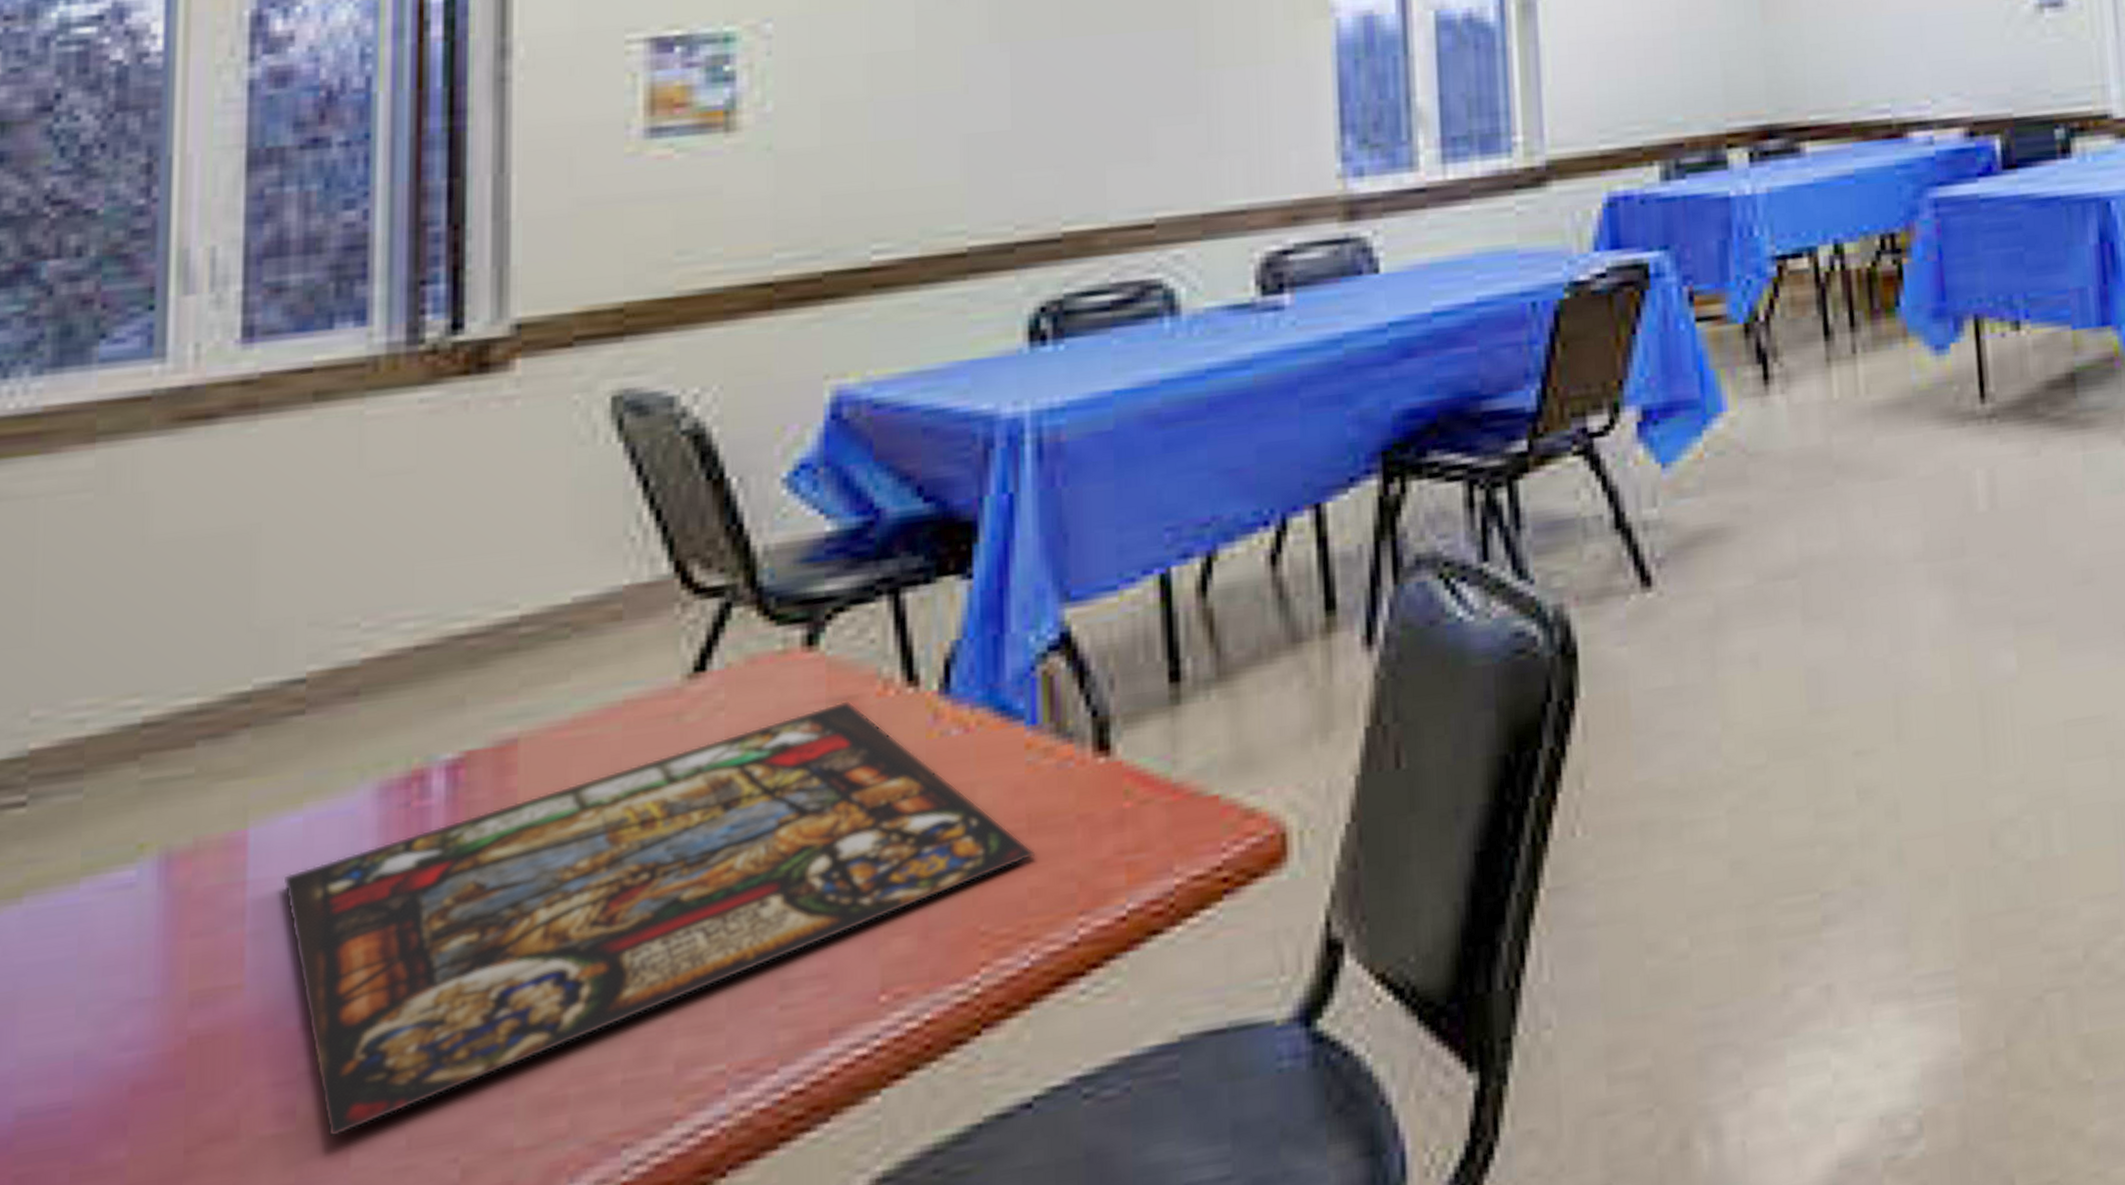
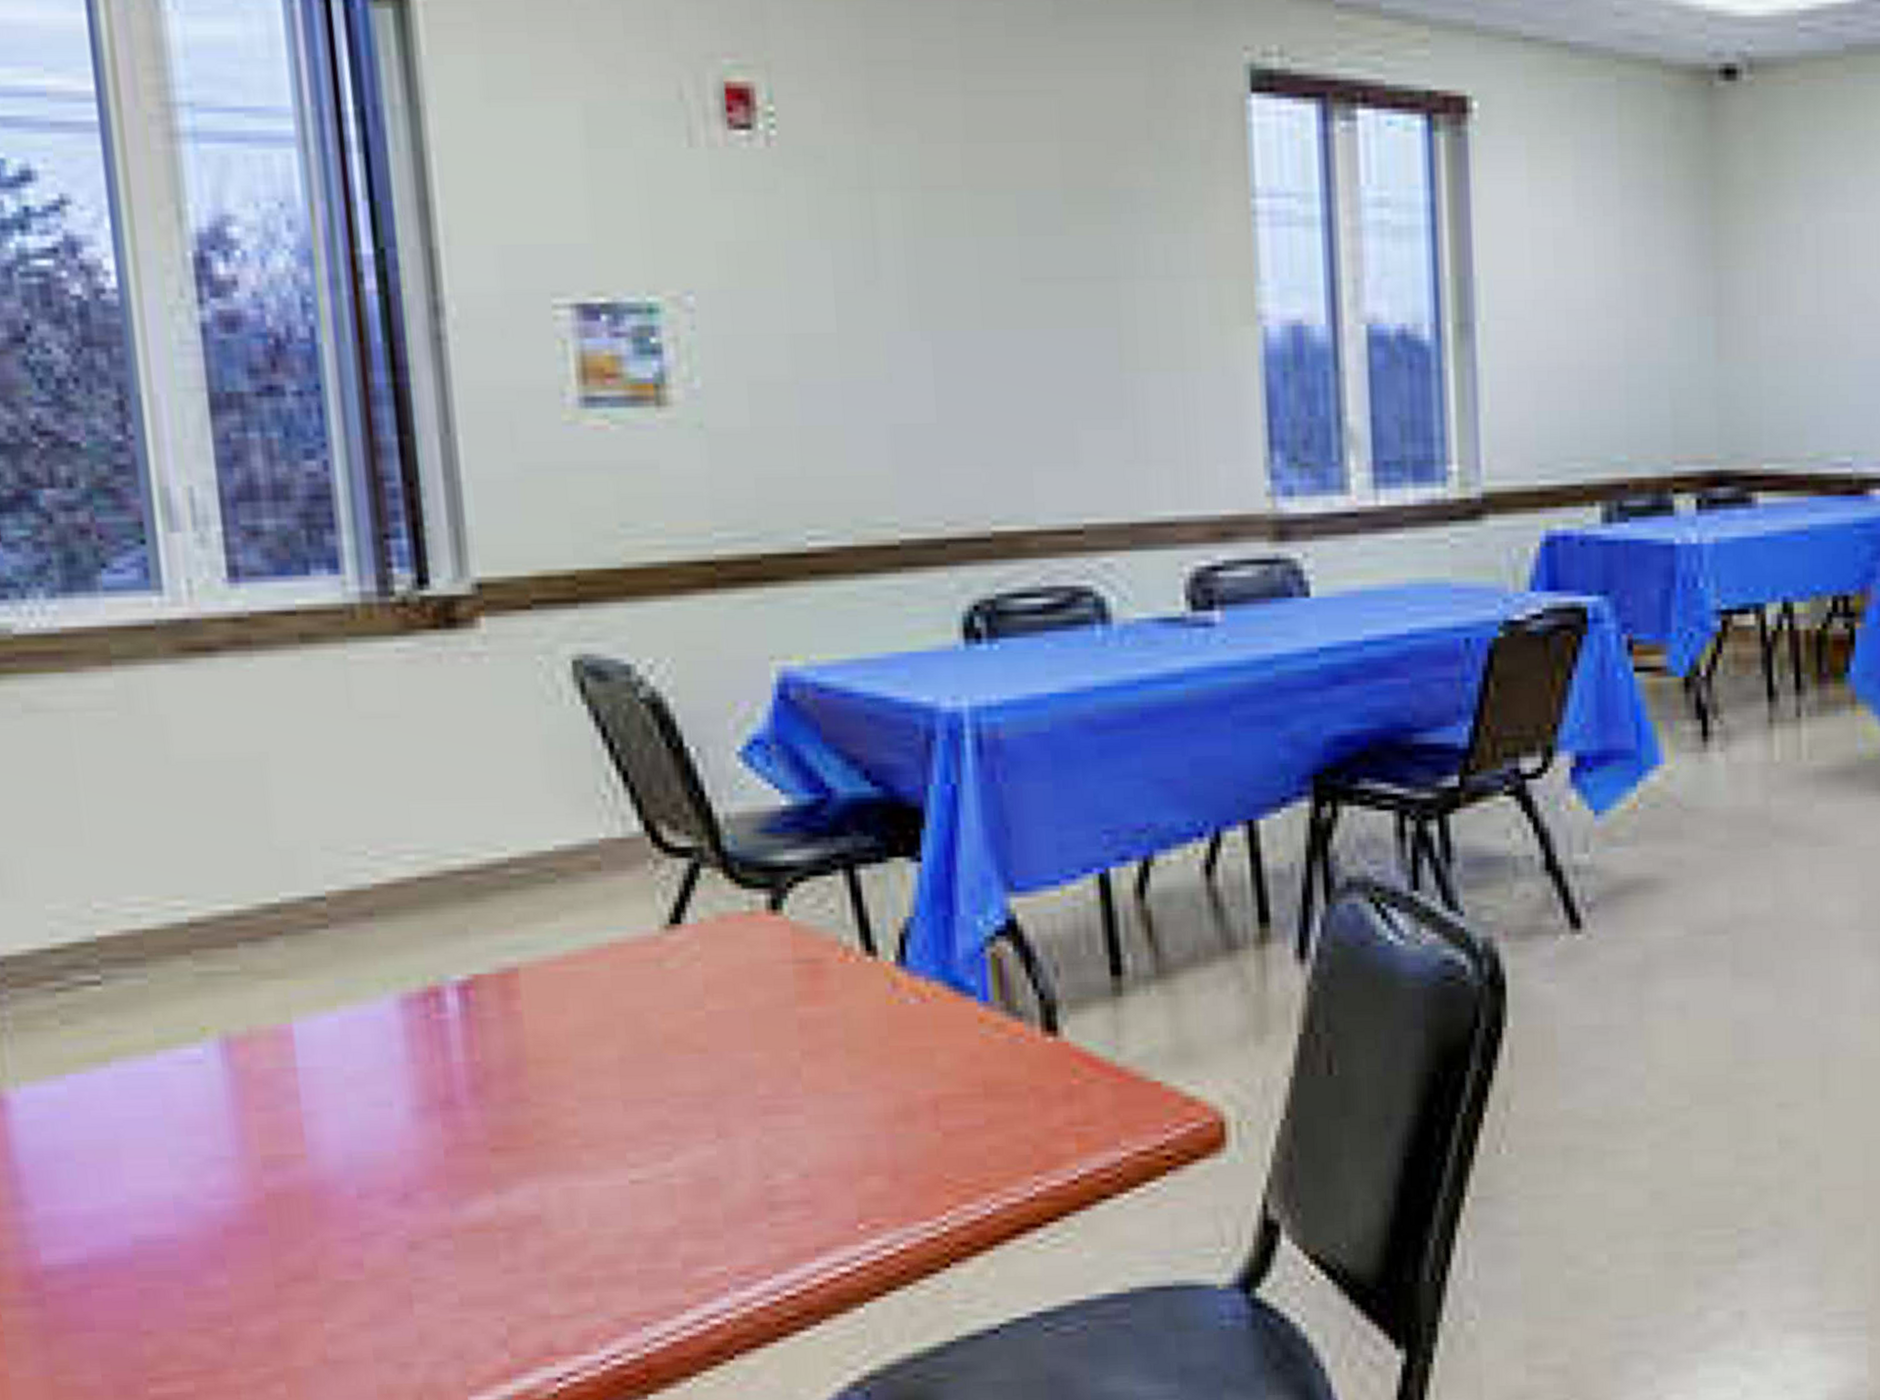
stained glass panel: present [284,701,1036,1138] -> none [329,963,992,1289]

